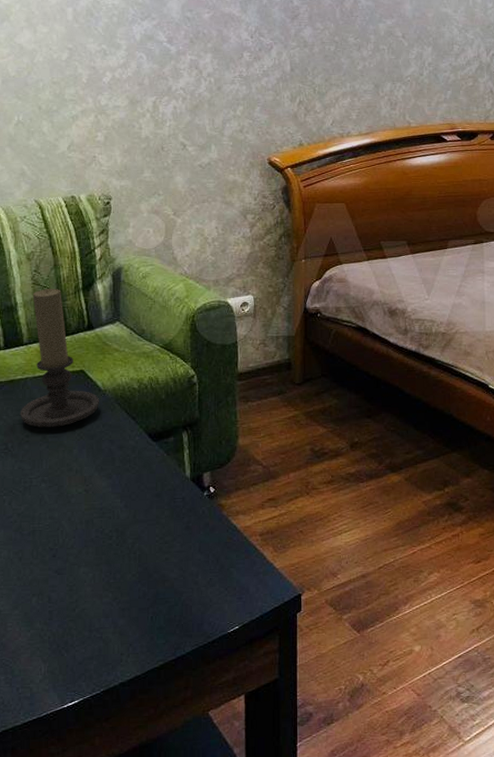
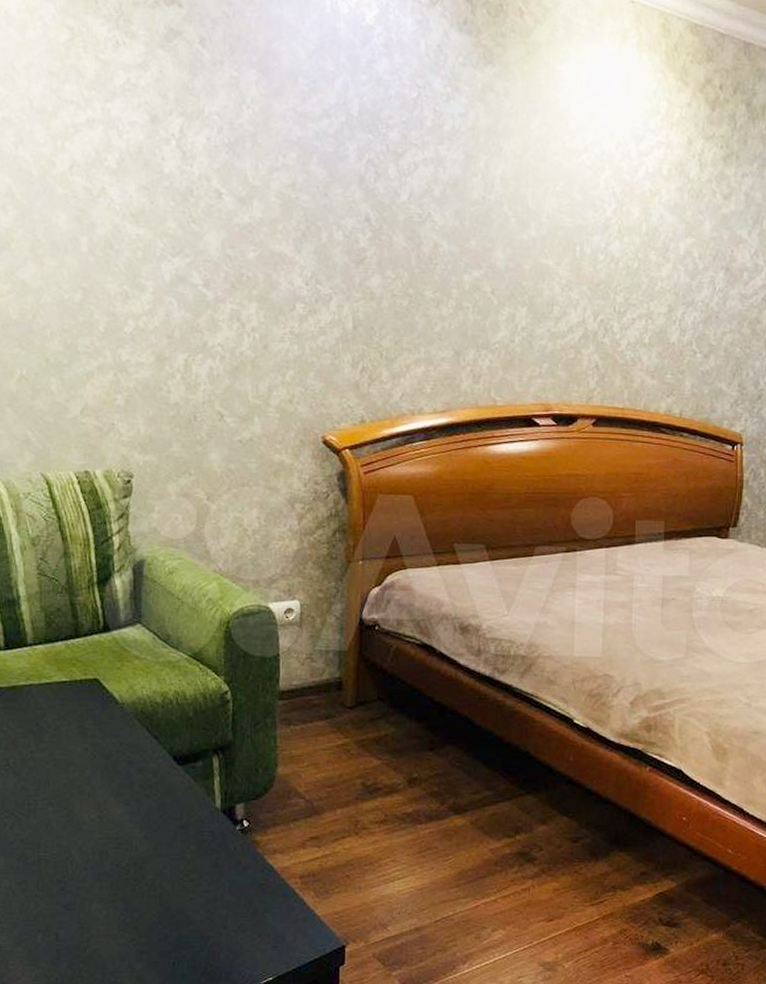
candle holder: present [20,288,100,427] -> none [23,580,117,743]

